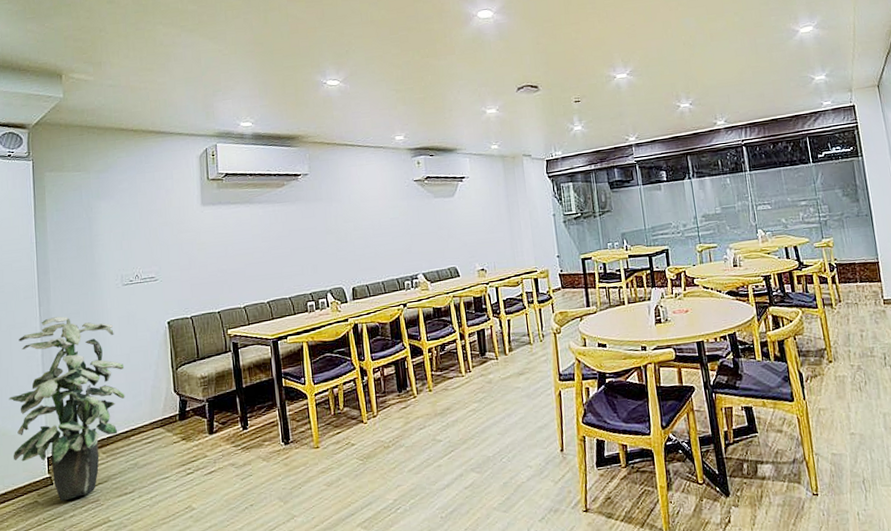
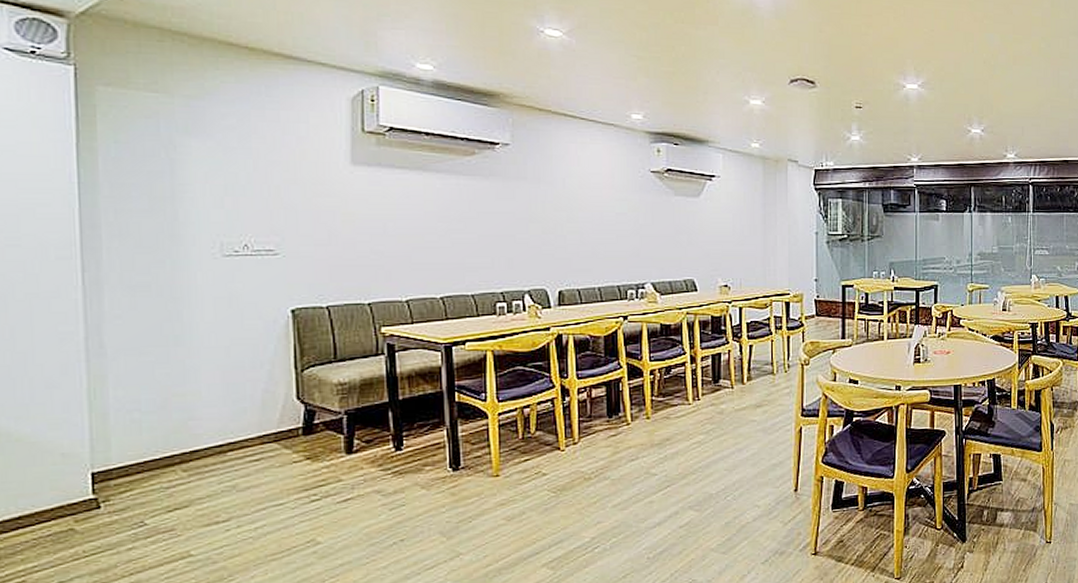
indoor plant: present [9,316,125,502] -> none [27,288,221,530]

